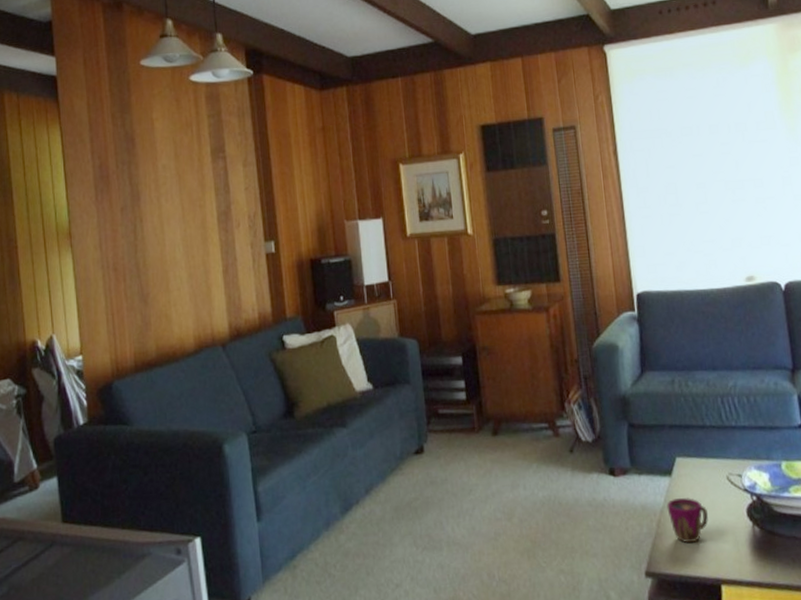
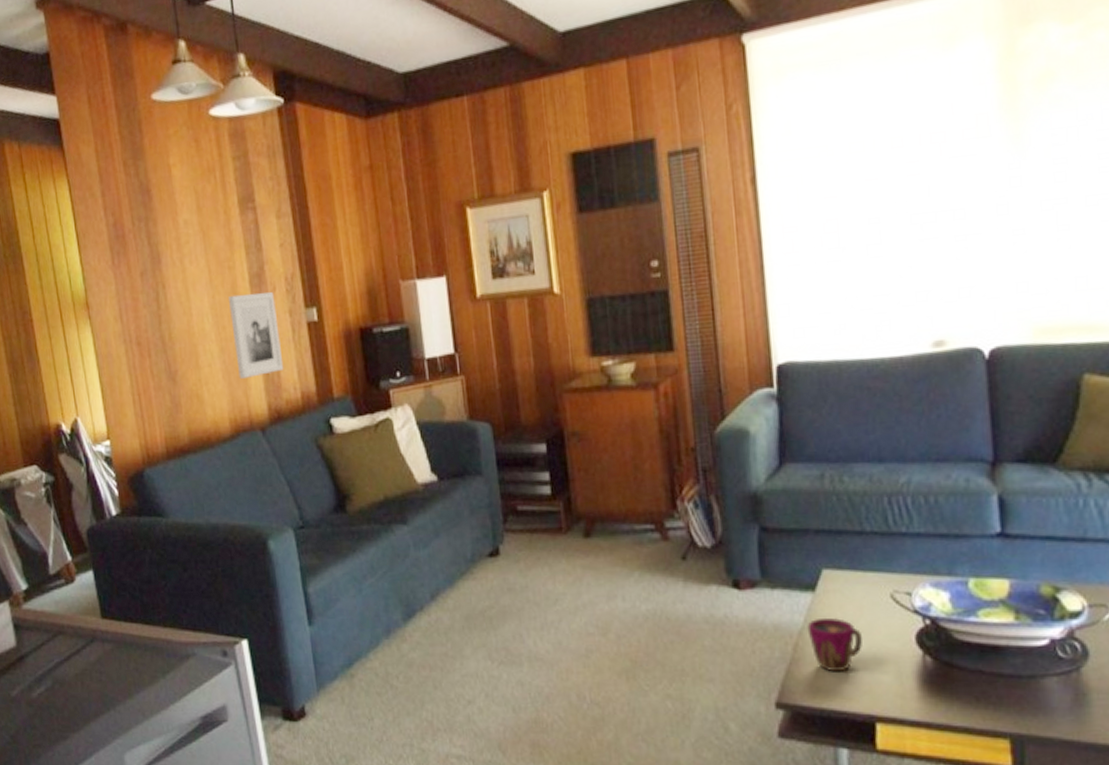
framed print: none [199,227,244,301] -> present [229,292,284,379]

